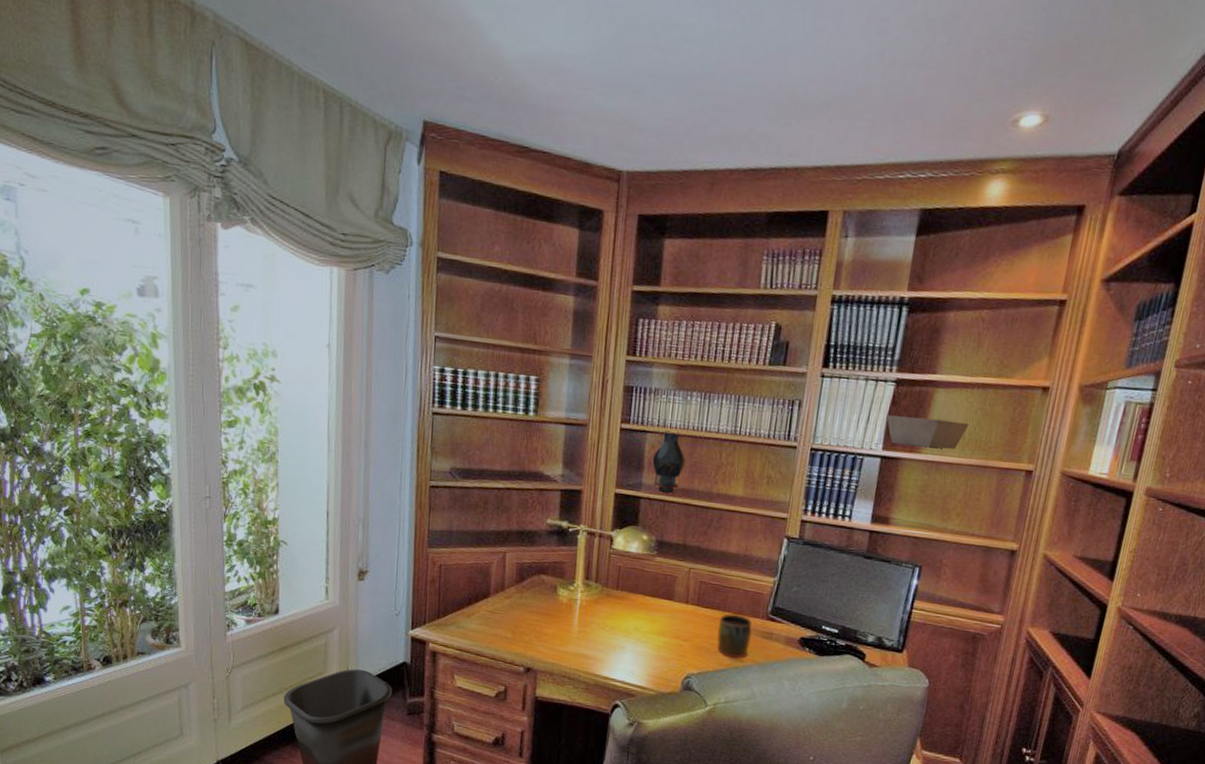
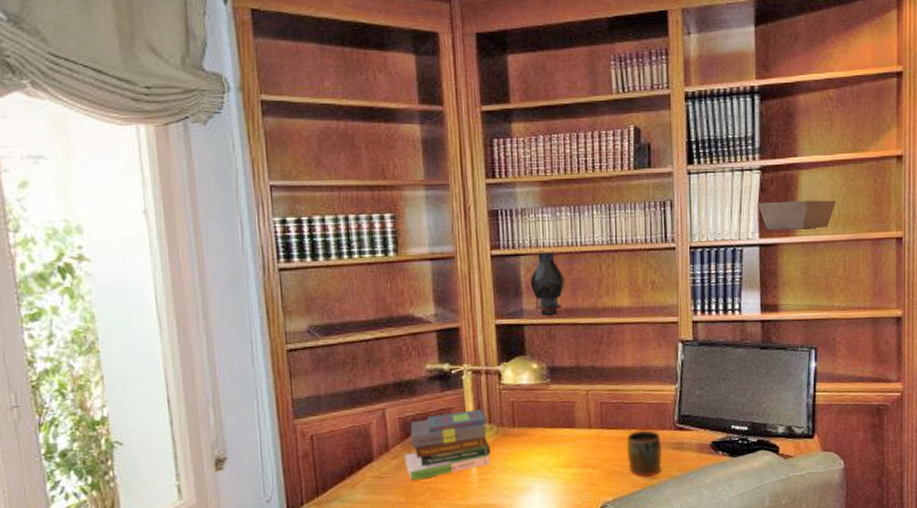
books: none [516,566,594,622] -> present [404,409,491,482]

